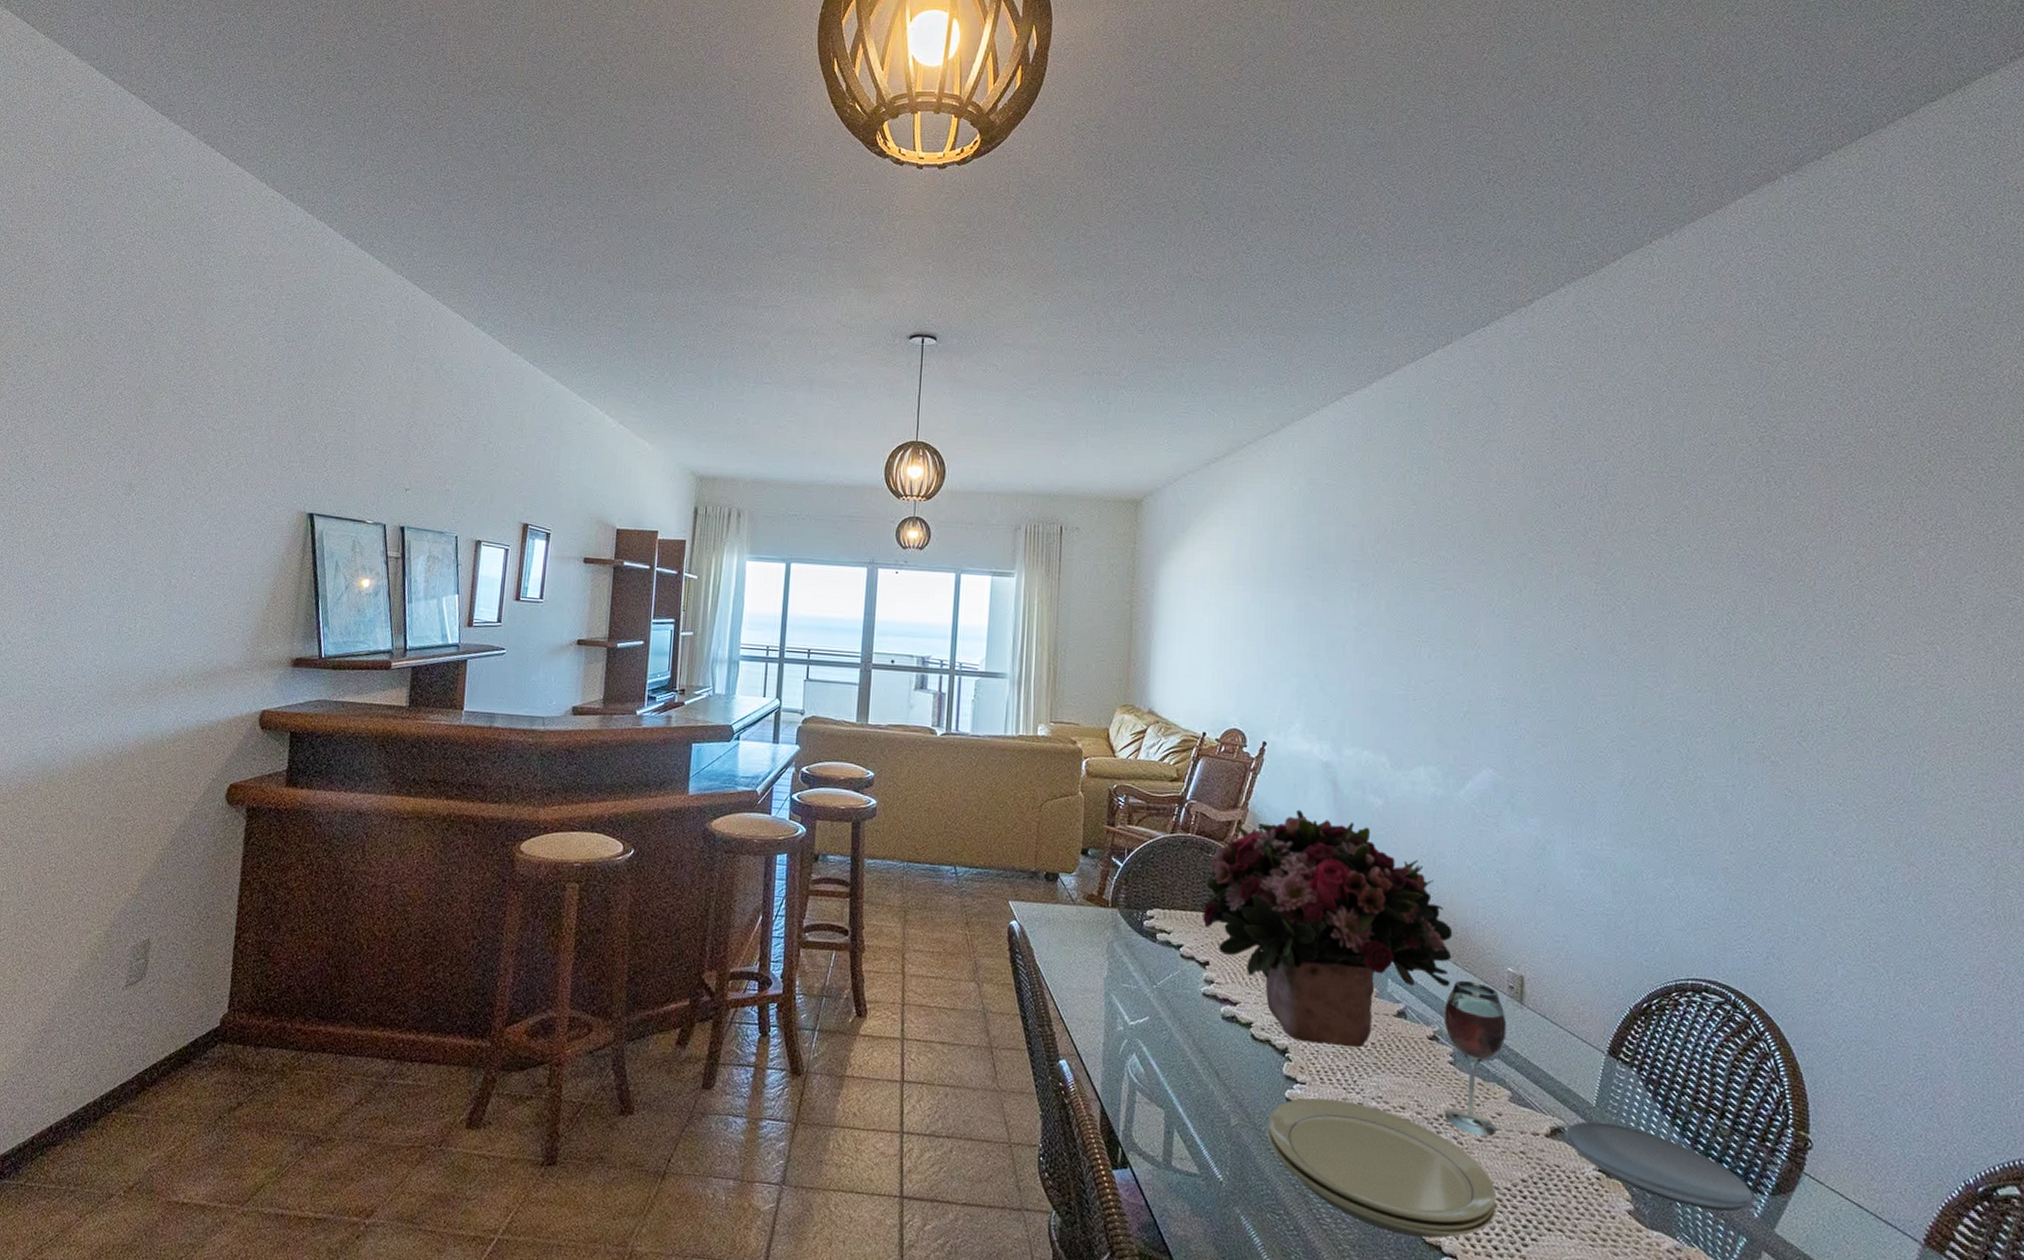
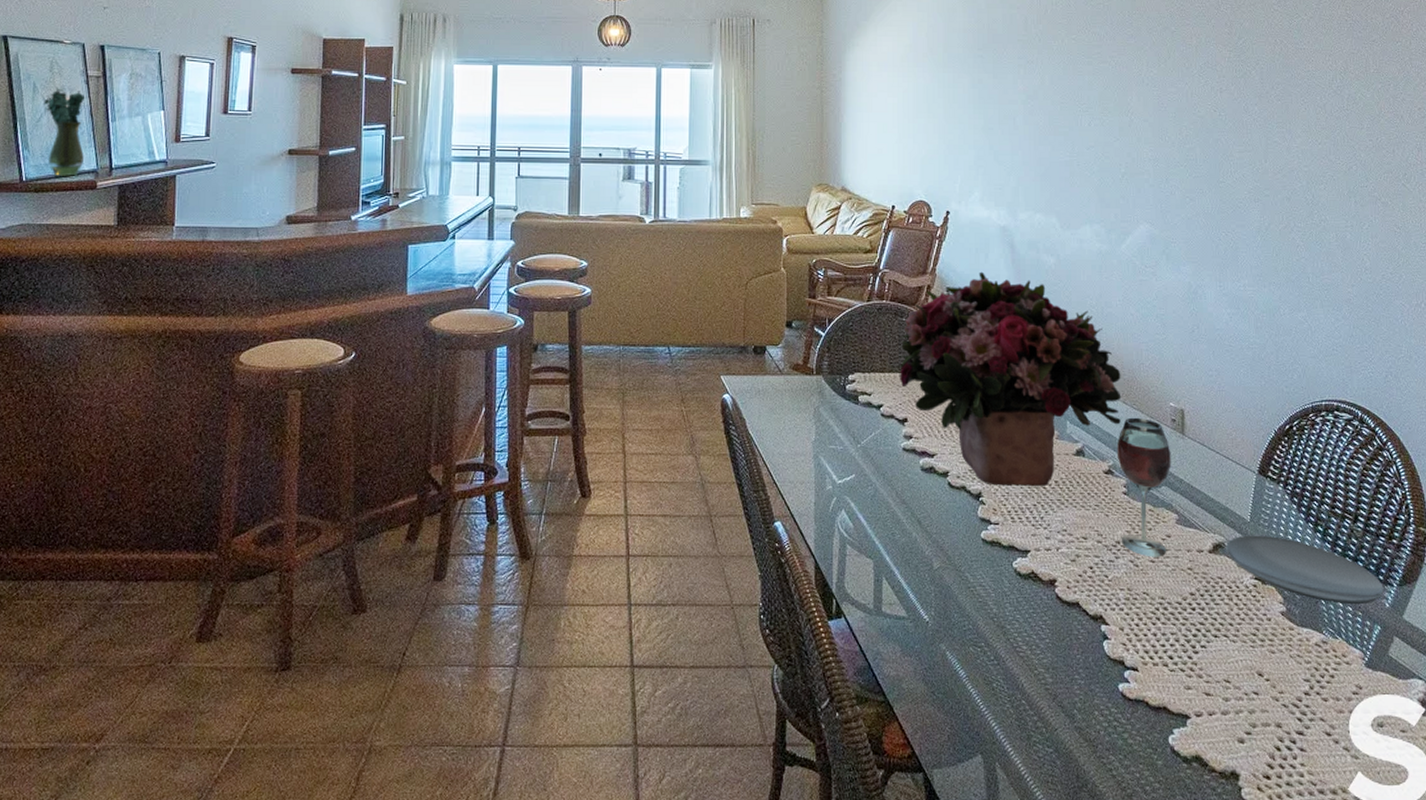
vase: none [345,566,384,655] -> present [44,86,86,176]
plate: present [1266,1097,1497,1238] -> none [966,536,1170,654]

